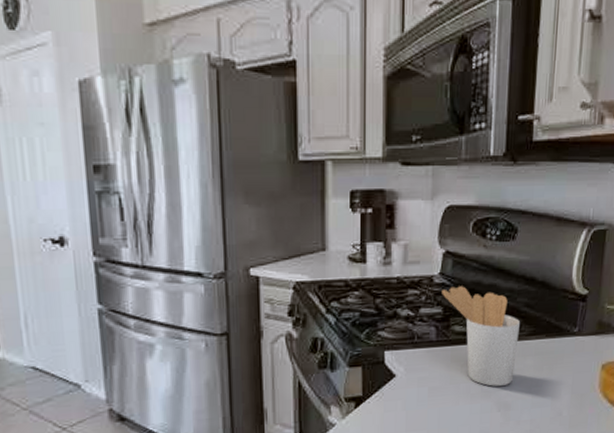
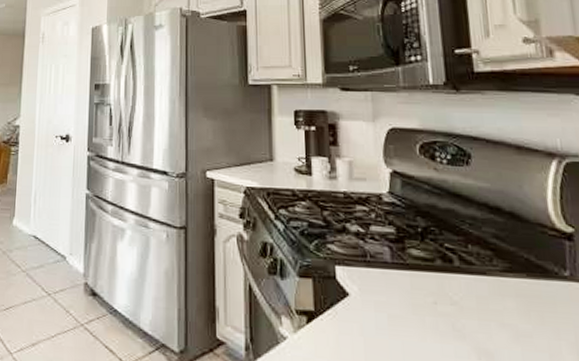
utensil holder: present [442,286,521,387] -> none [392,207,492,328]

